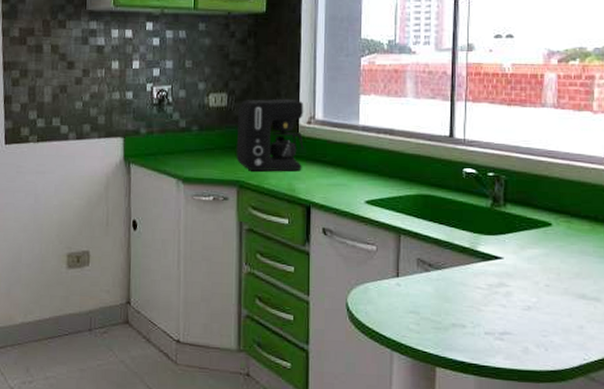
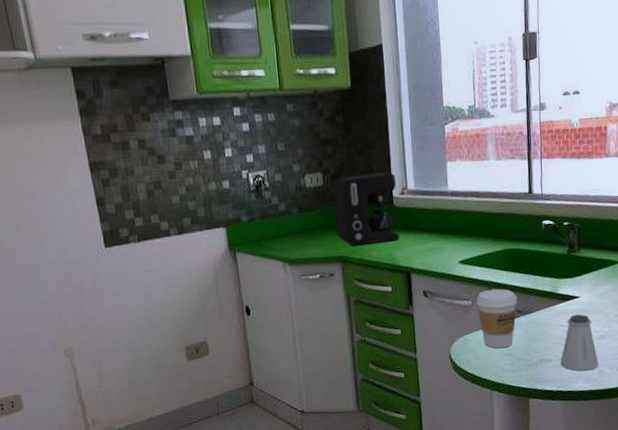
coffee cup: none [382,236,429,304] -> present [476,288,518,349]
saltshaker: none [475,278,523,345] -> present [560,314,599,371]

